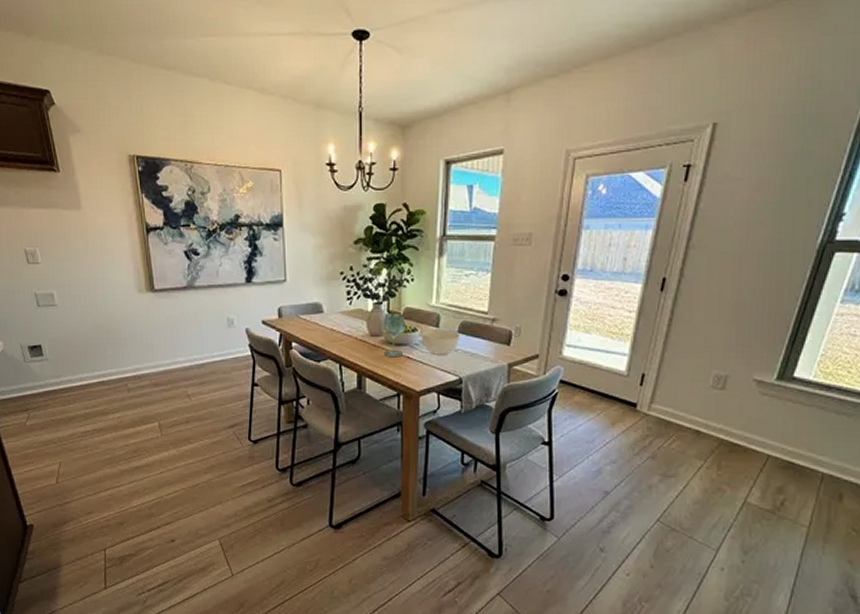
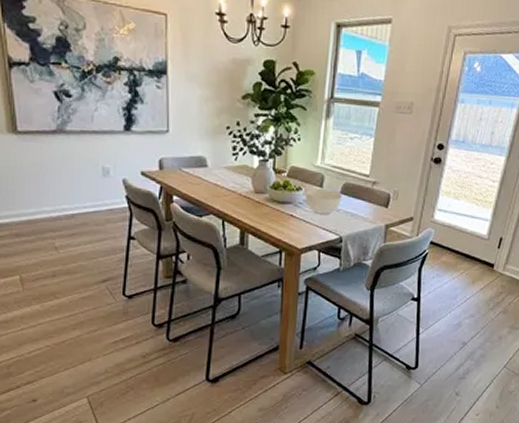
wine glass: present [383,312,405,358] -> none [268,170,291,215]

